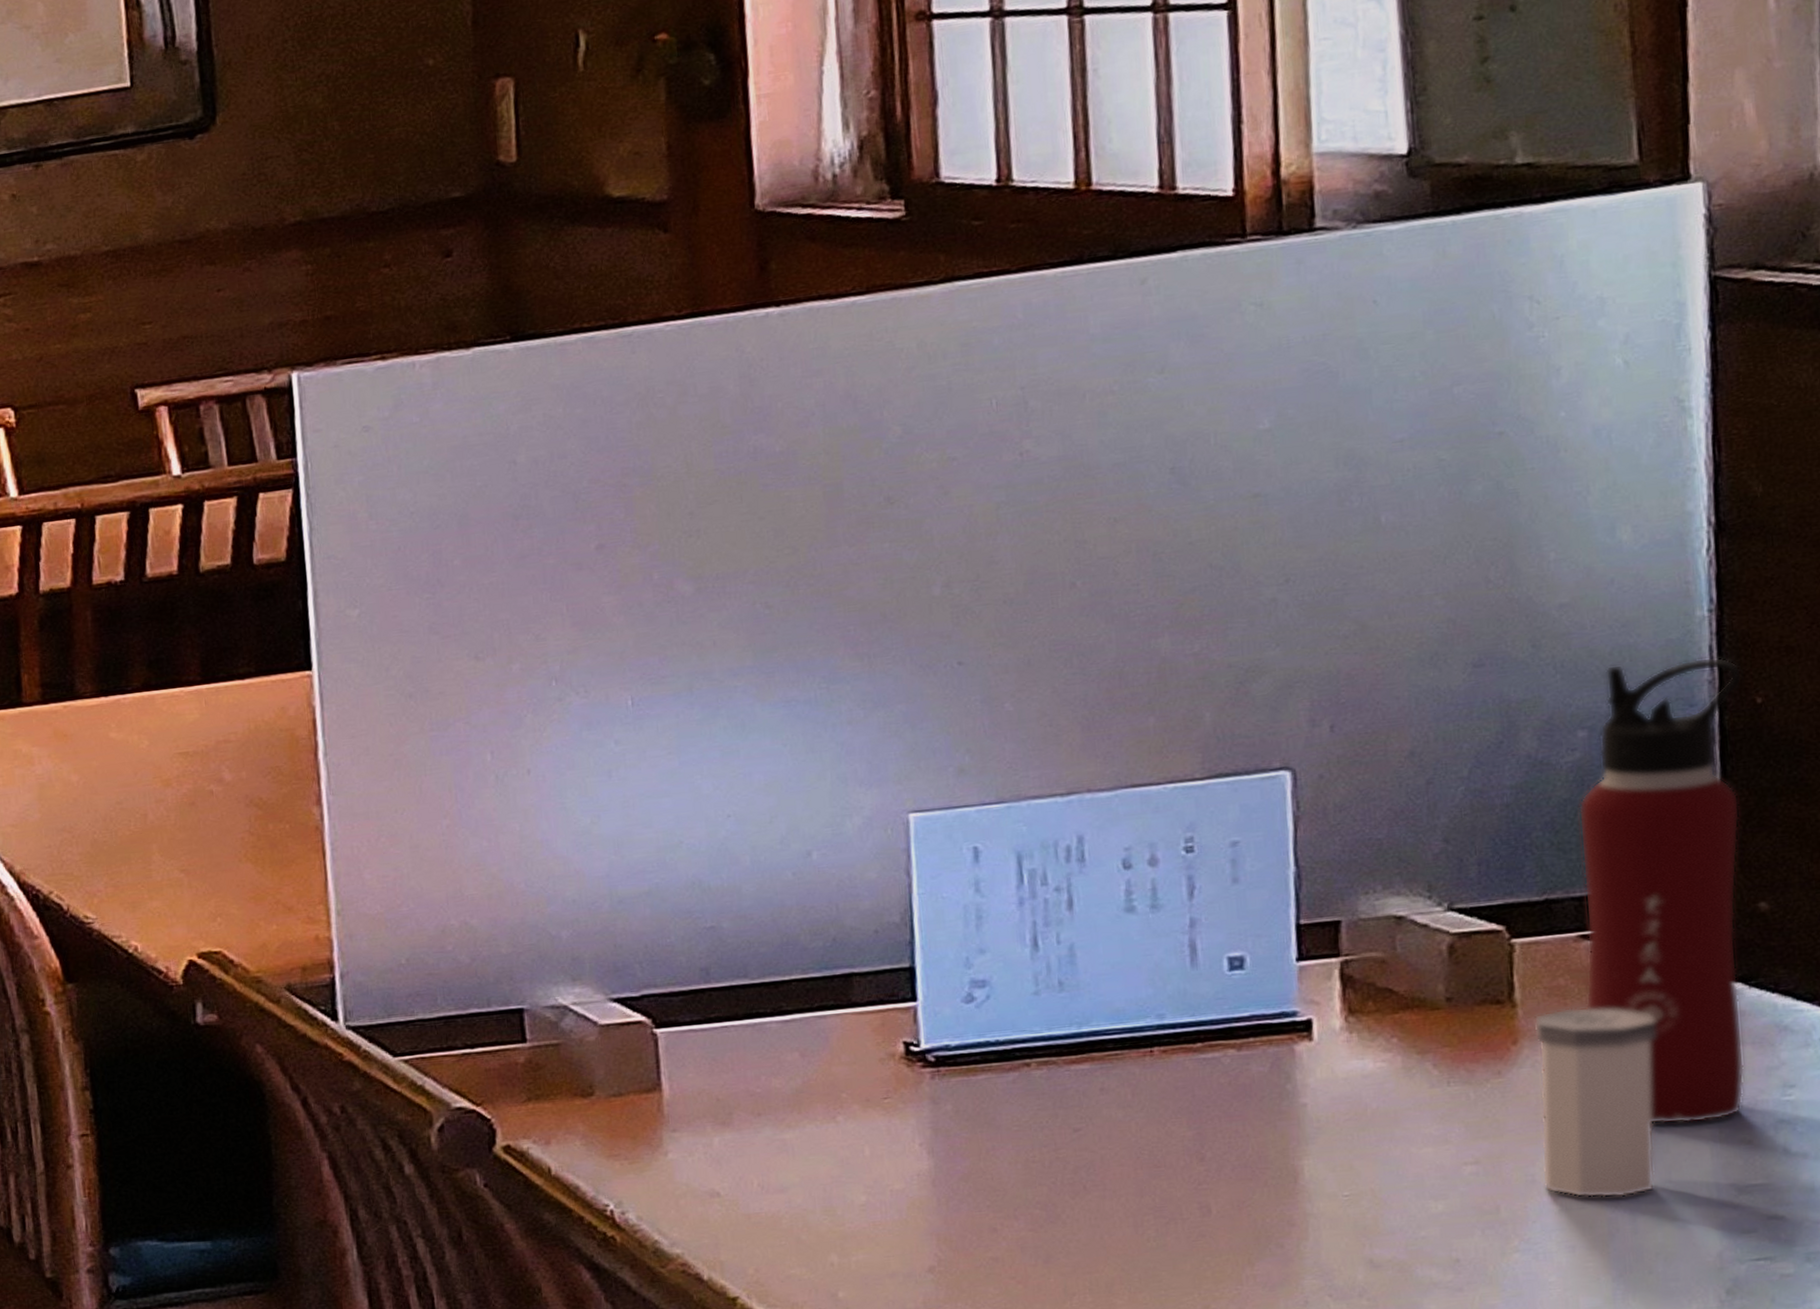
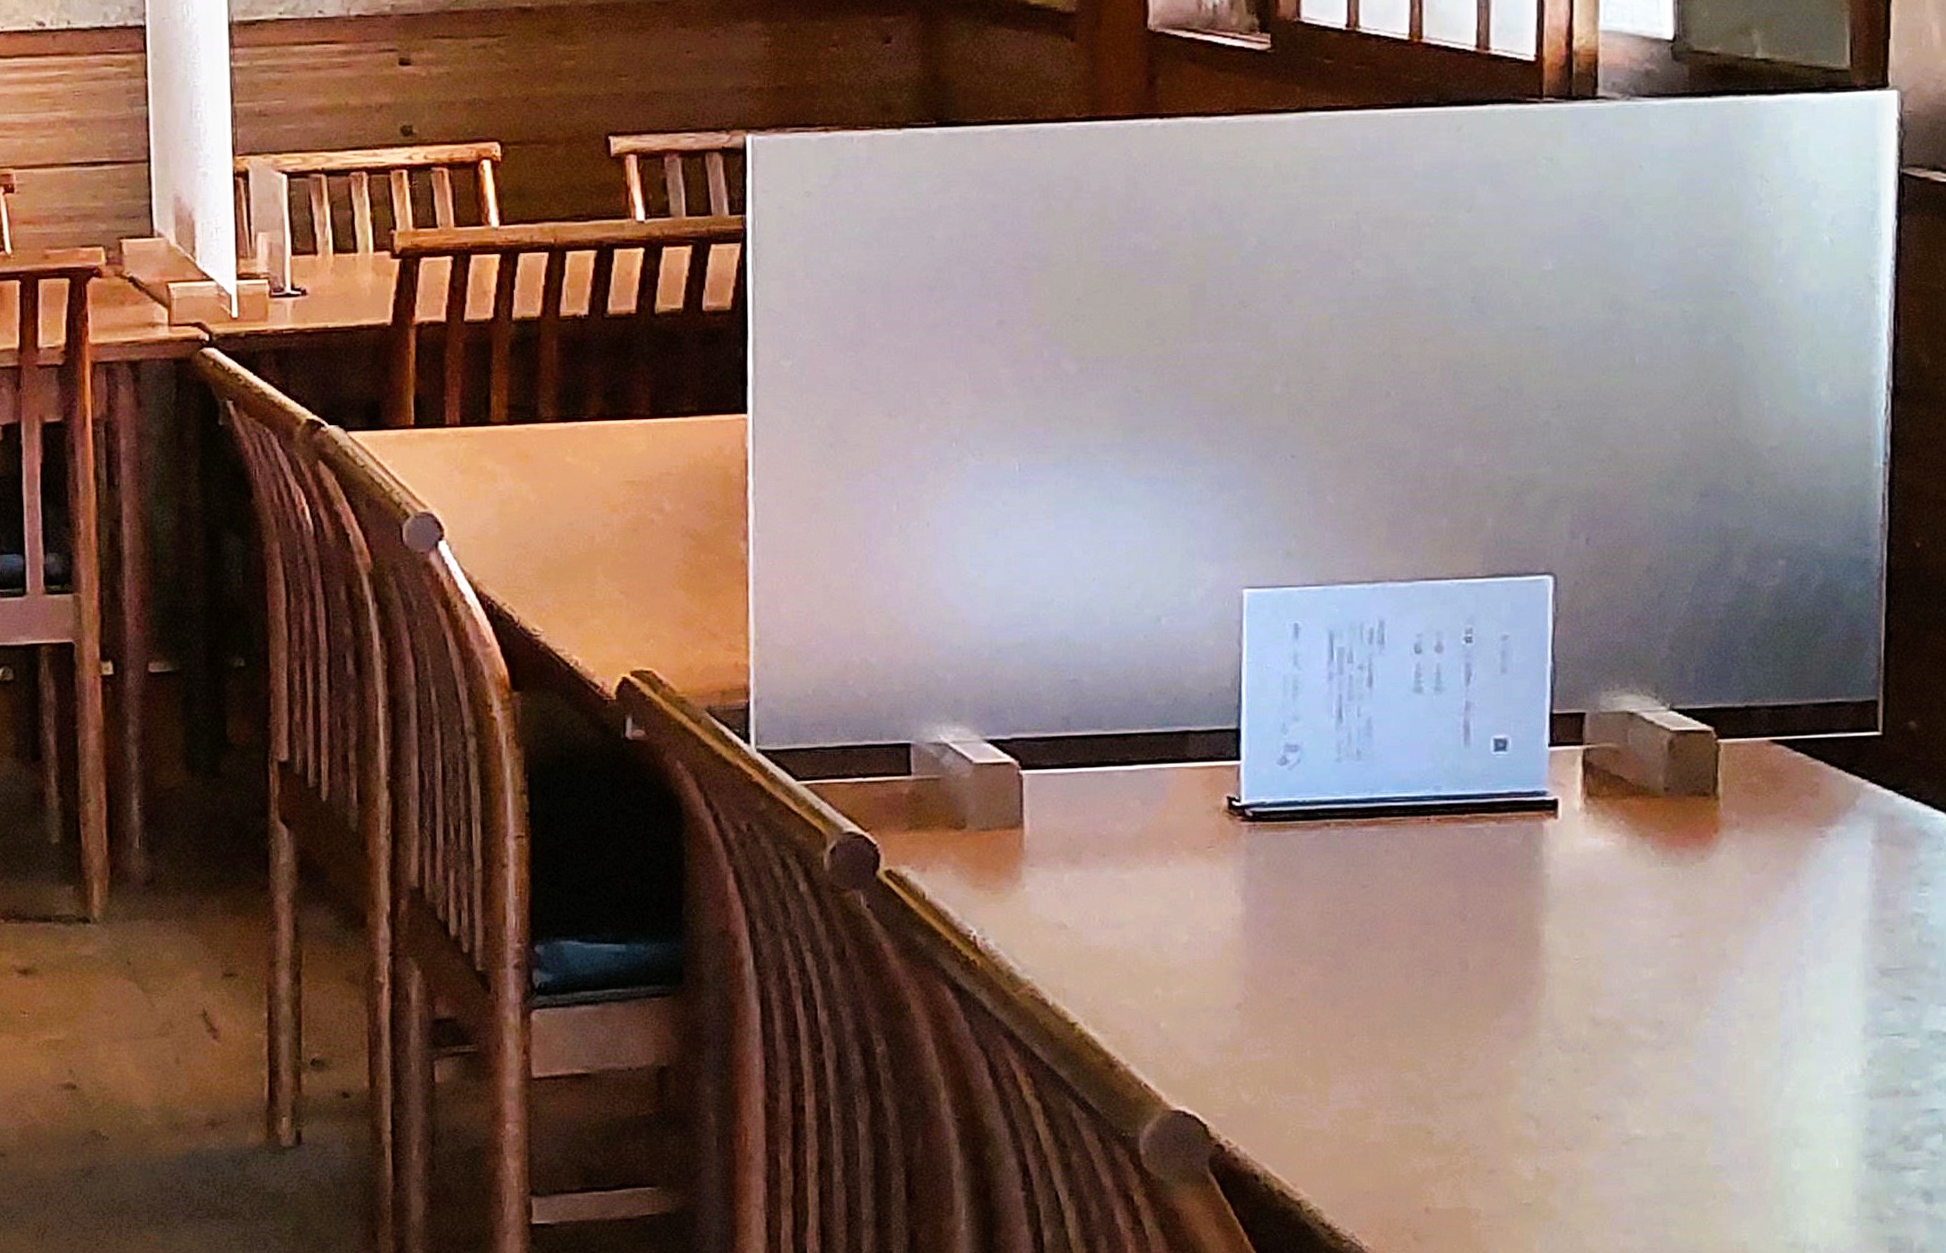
salt shaker: present [1533,1007,1657,1198] -> none [1731,803,1826,974]
water bottle: present [1578,657,1745,1125] -> none [1772,504,1907,912]

